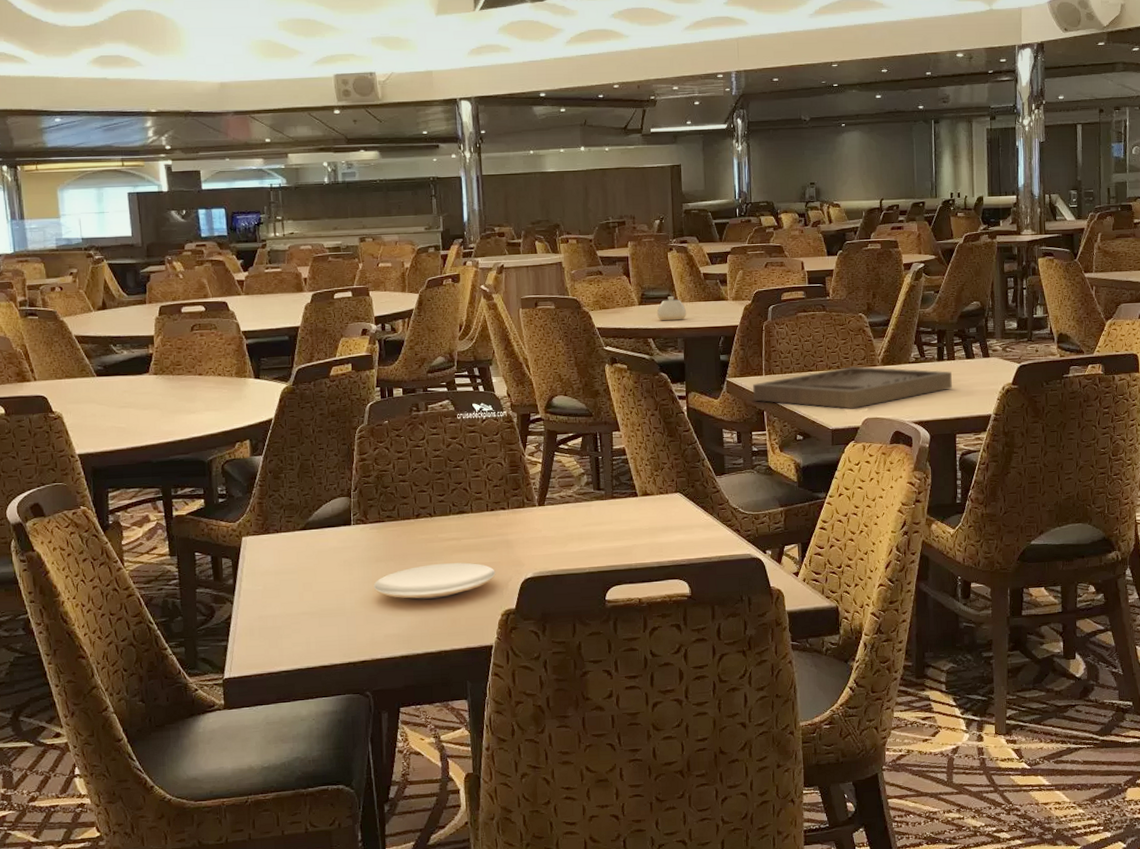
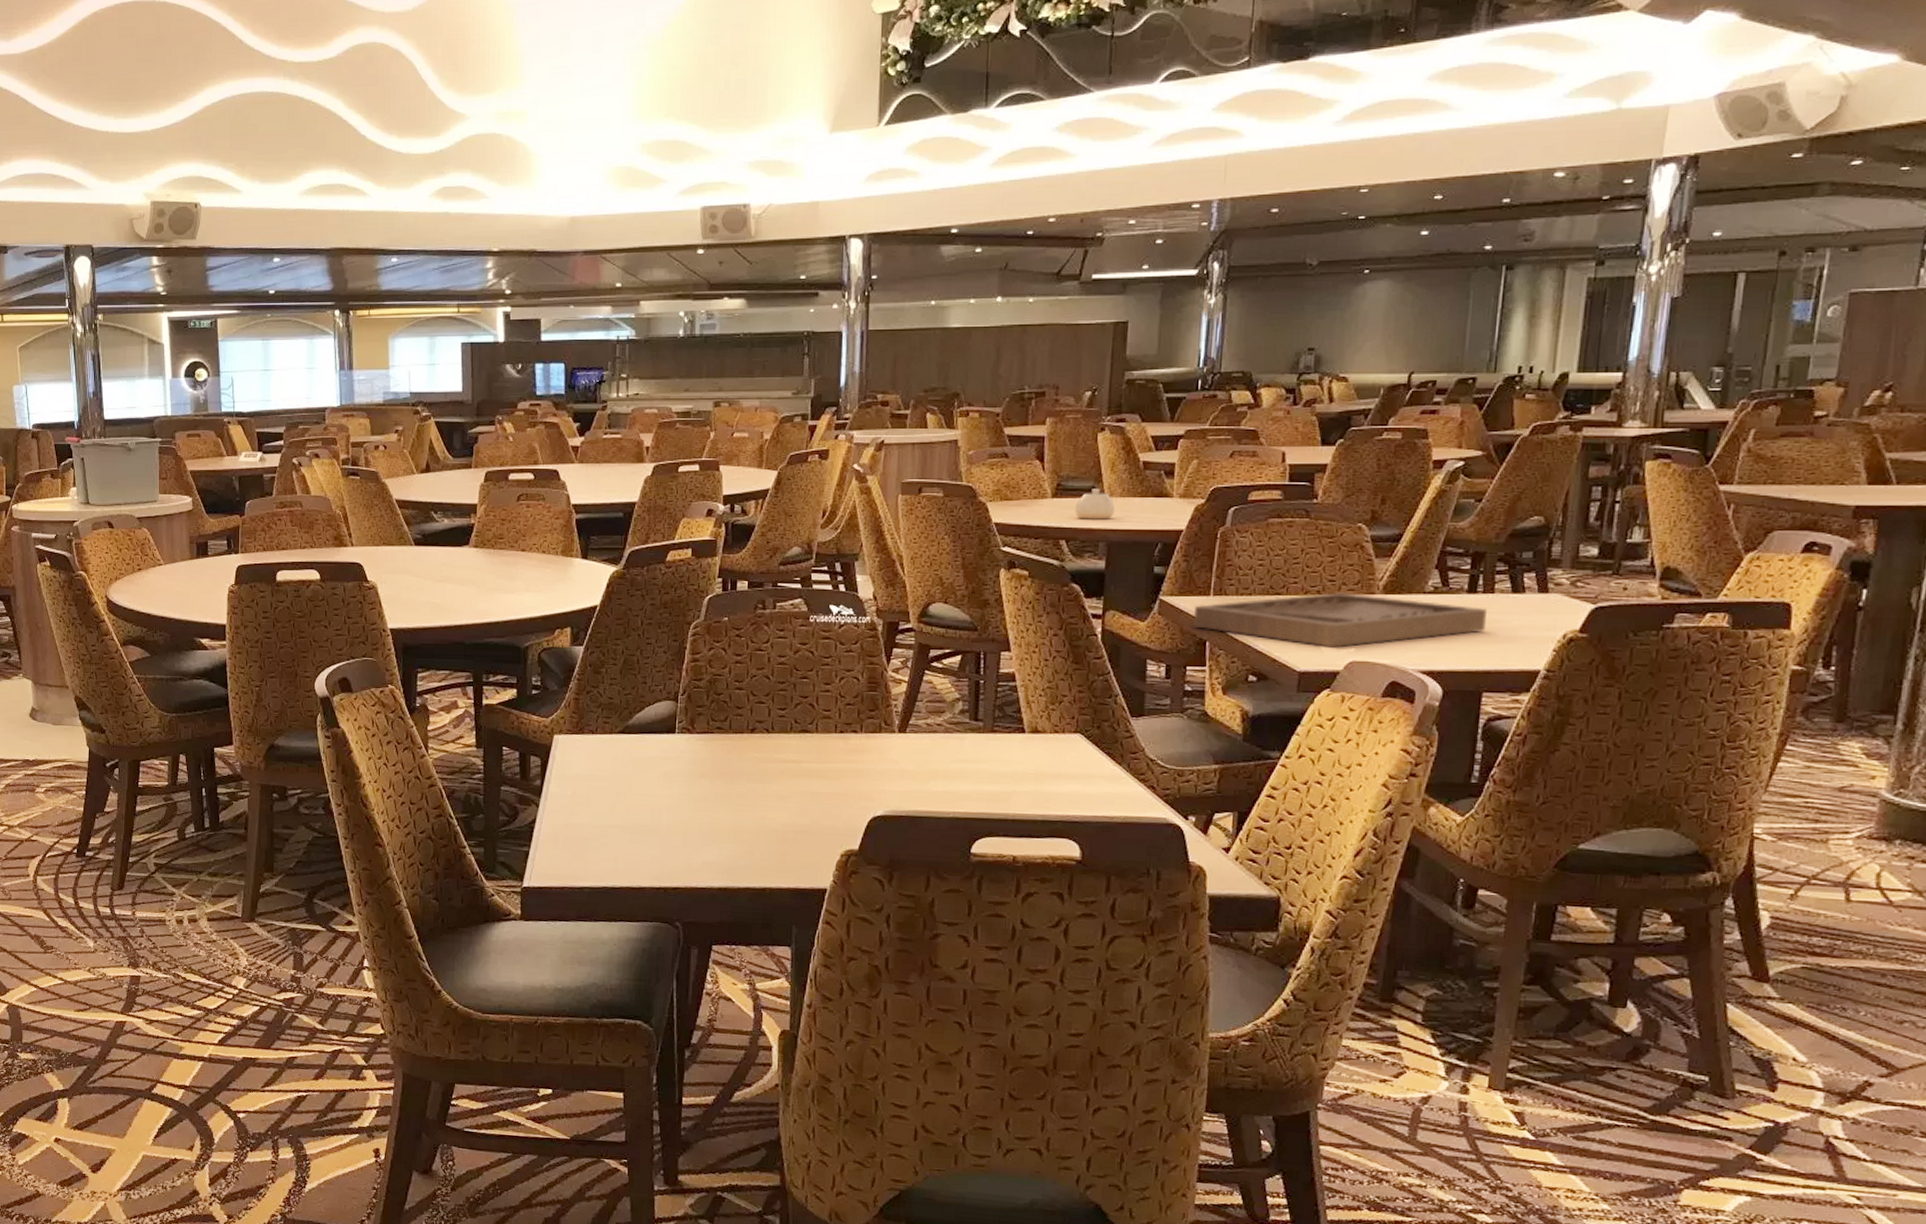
plate: present [373,562,496,599] -> none [694,787,839,827]

